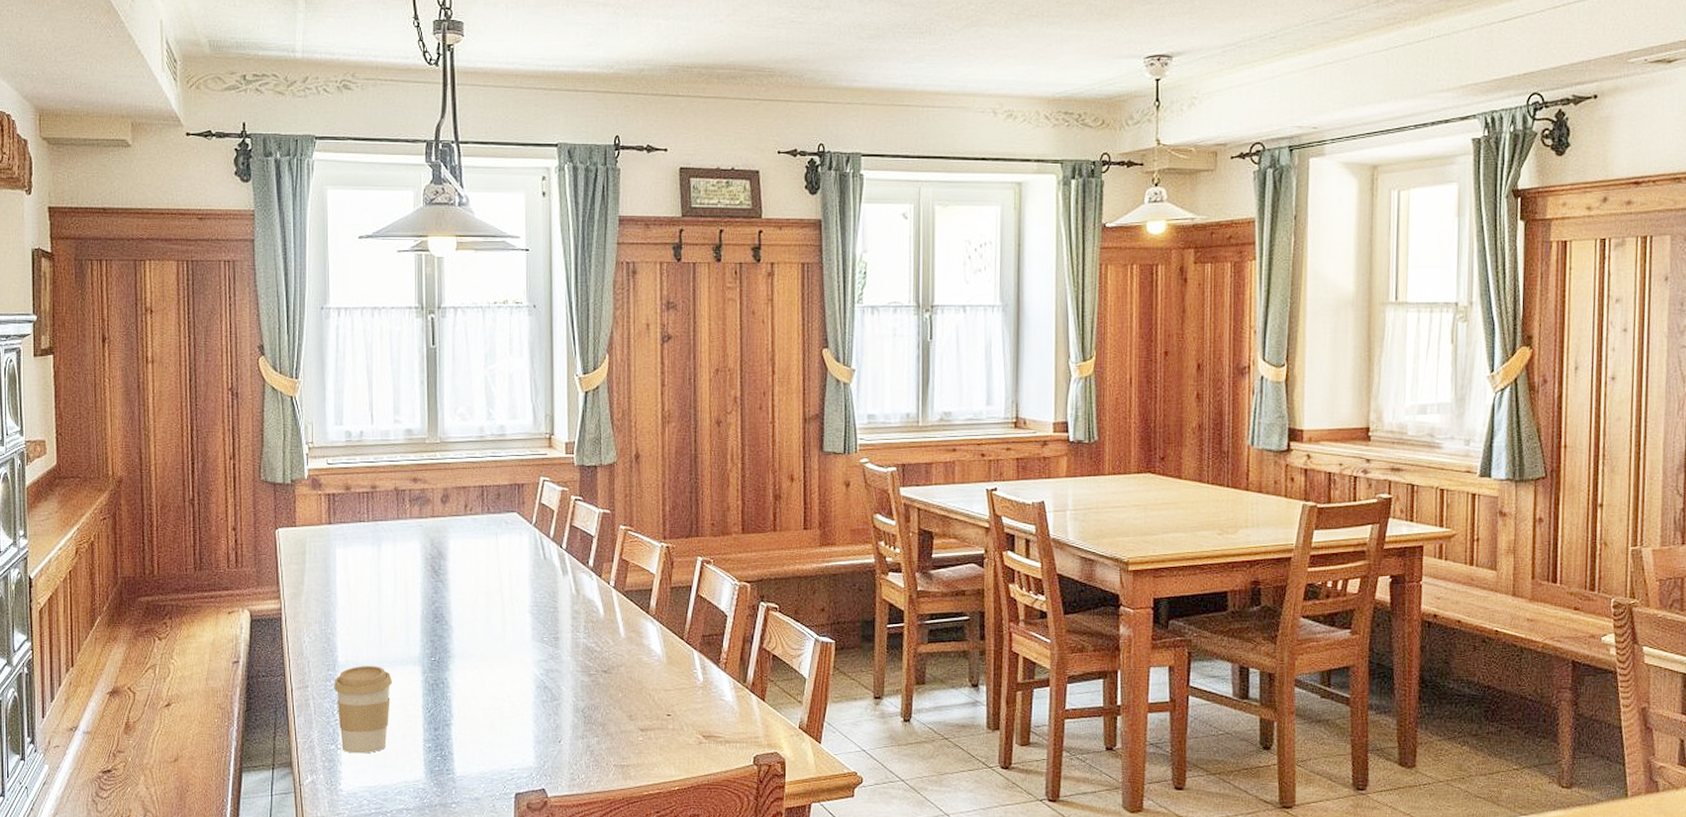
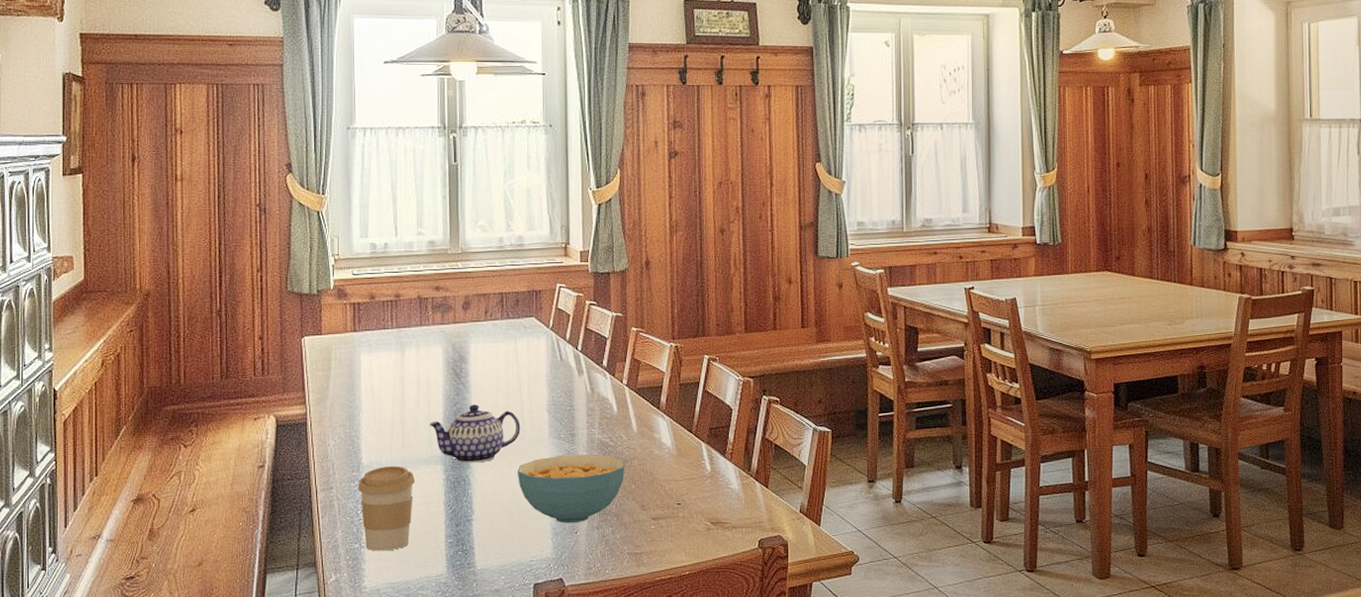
teapot: none [407,604,502,665] -> present [429,405,520,463]
cereal bowl: none [498,659,611,732] -> present [517,454,625,523]

